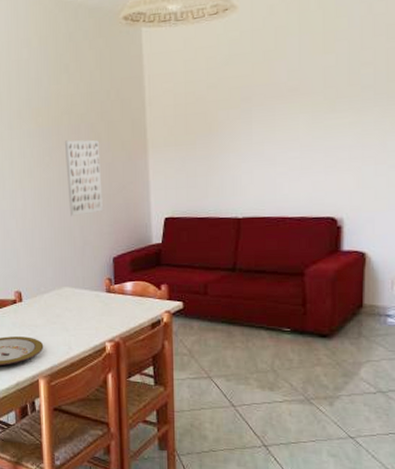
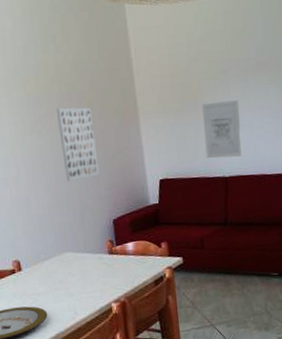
wall art: none [217,131,261,197] -> present [201,100,243,159]

